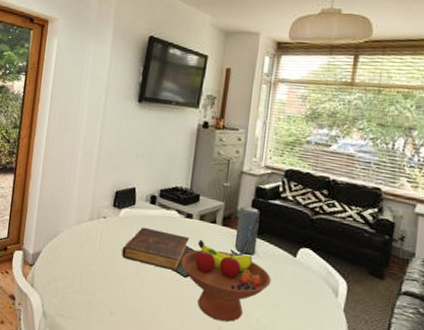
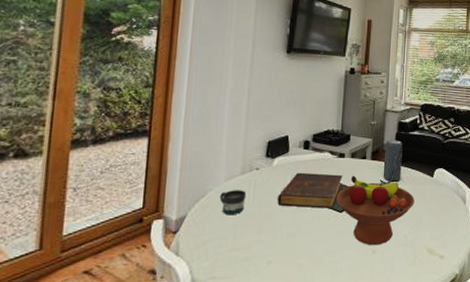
mug: none [69,234,94,259] -> present [219,190,247,216]

